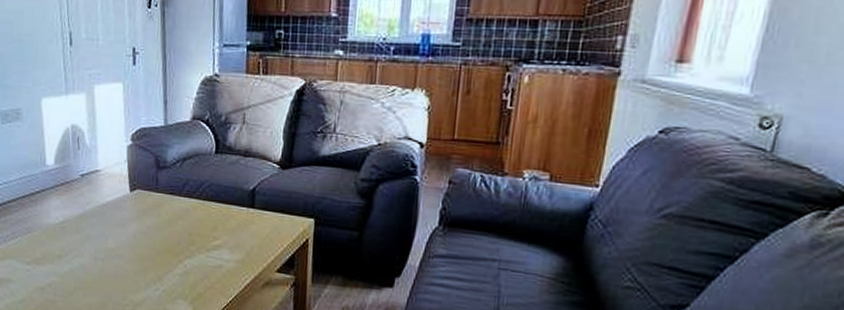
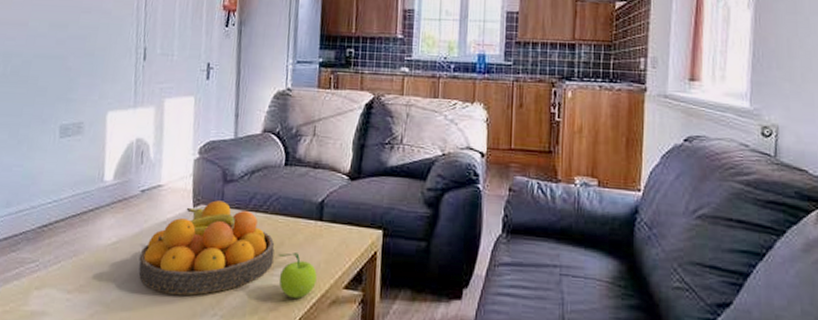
fruit bowl: none [85,185,209,272] -> present [138,200,275,296]
fruit: none [213,237,250,279] -> present [278,253,317,299]

